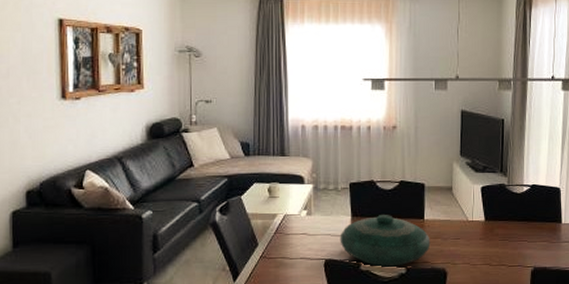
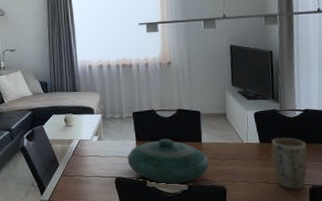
plant pot: none [496,215,532,273] -> present [271,137,309,190]

